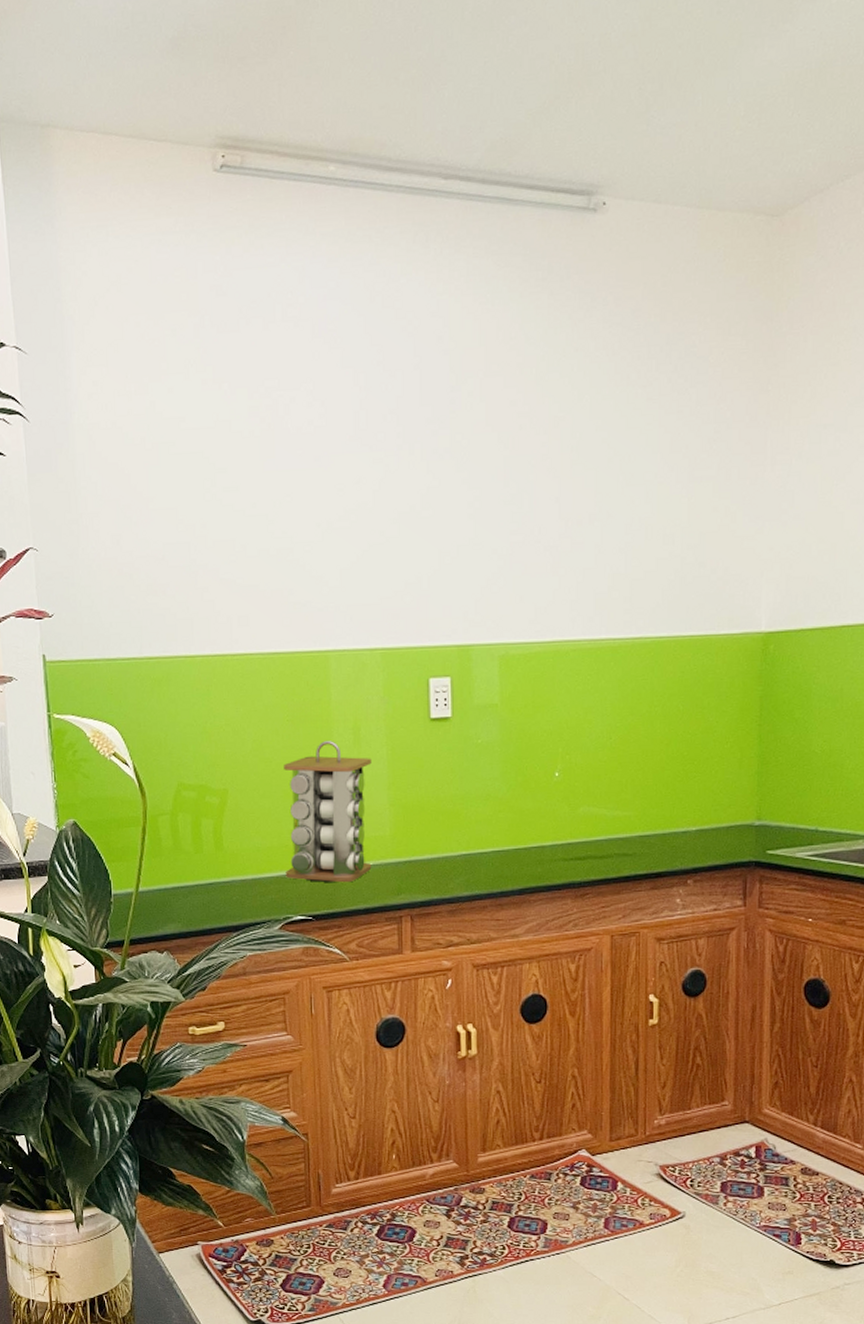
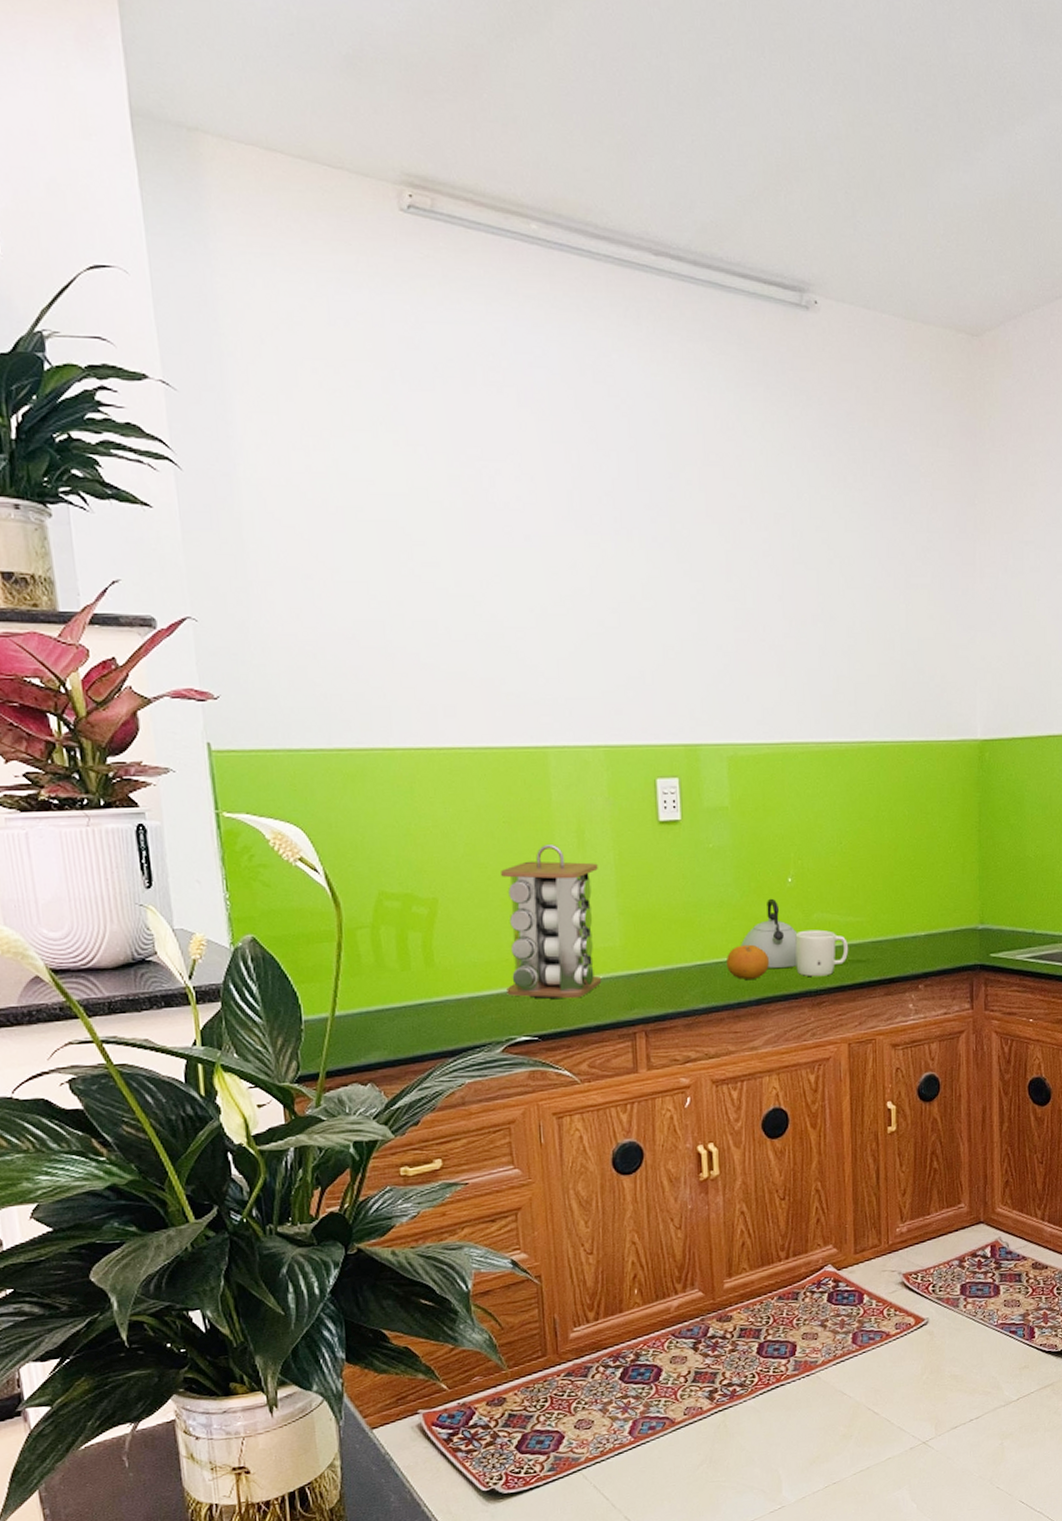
fruit: none [491,836,534,871] -> present [727,944,770,981]
kettle: none [506,792,563,859] -> present [741,898,798,968]
mug: none [560,823,615,869] -> present [795,929,849,977]

